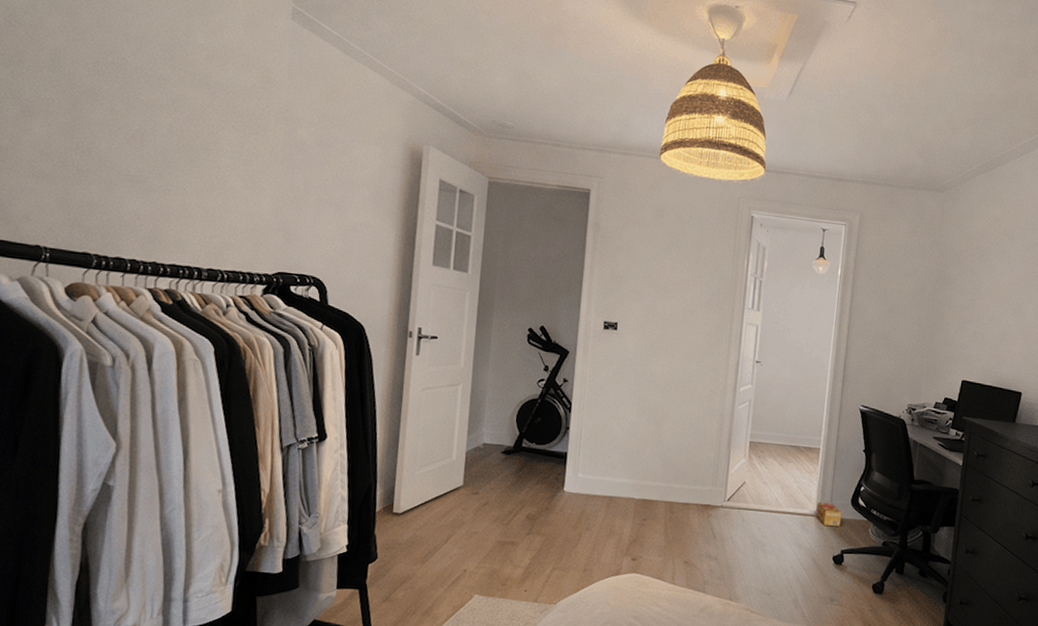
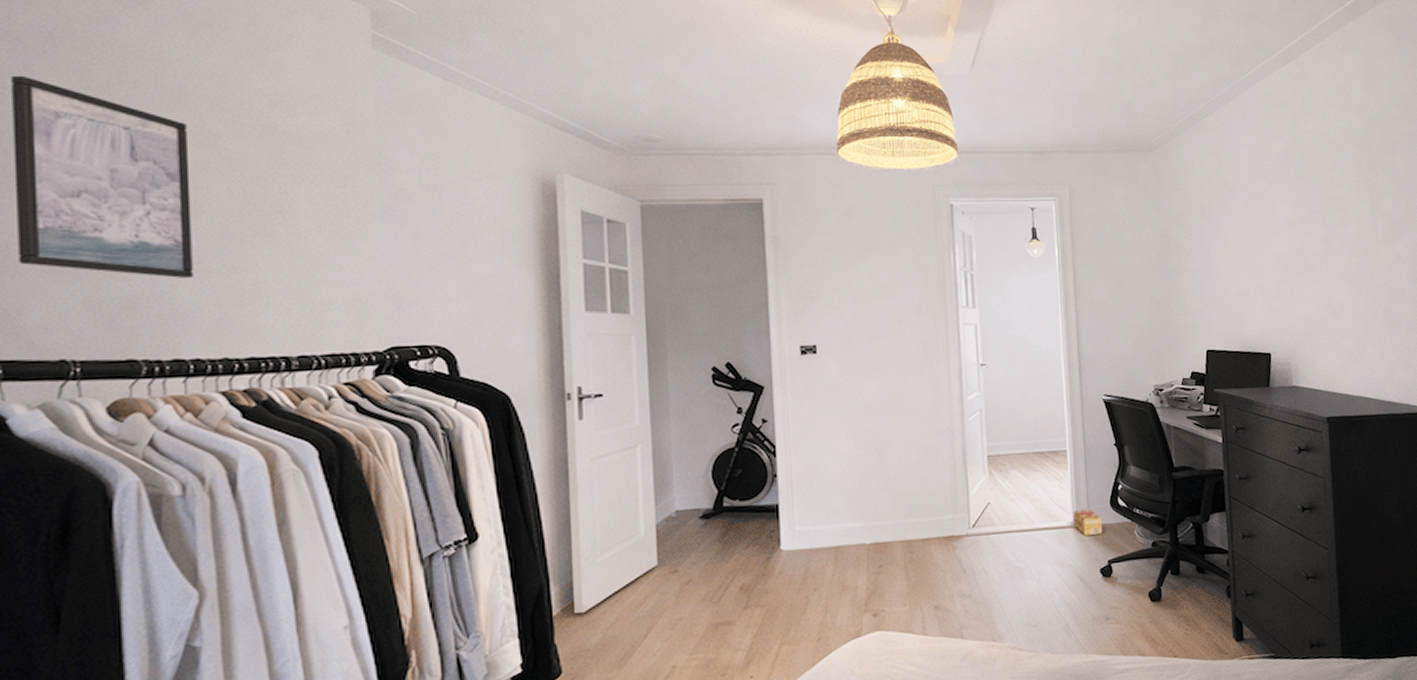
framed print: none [13,11,144,193] -> present [11,75,193,278]

